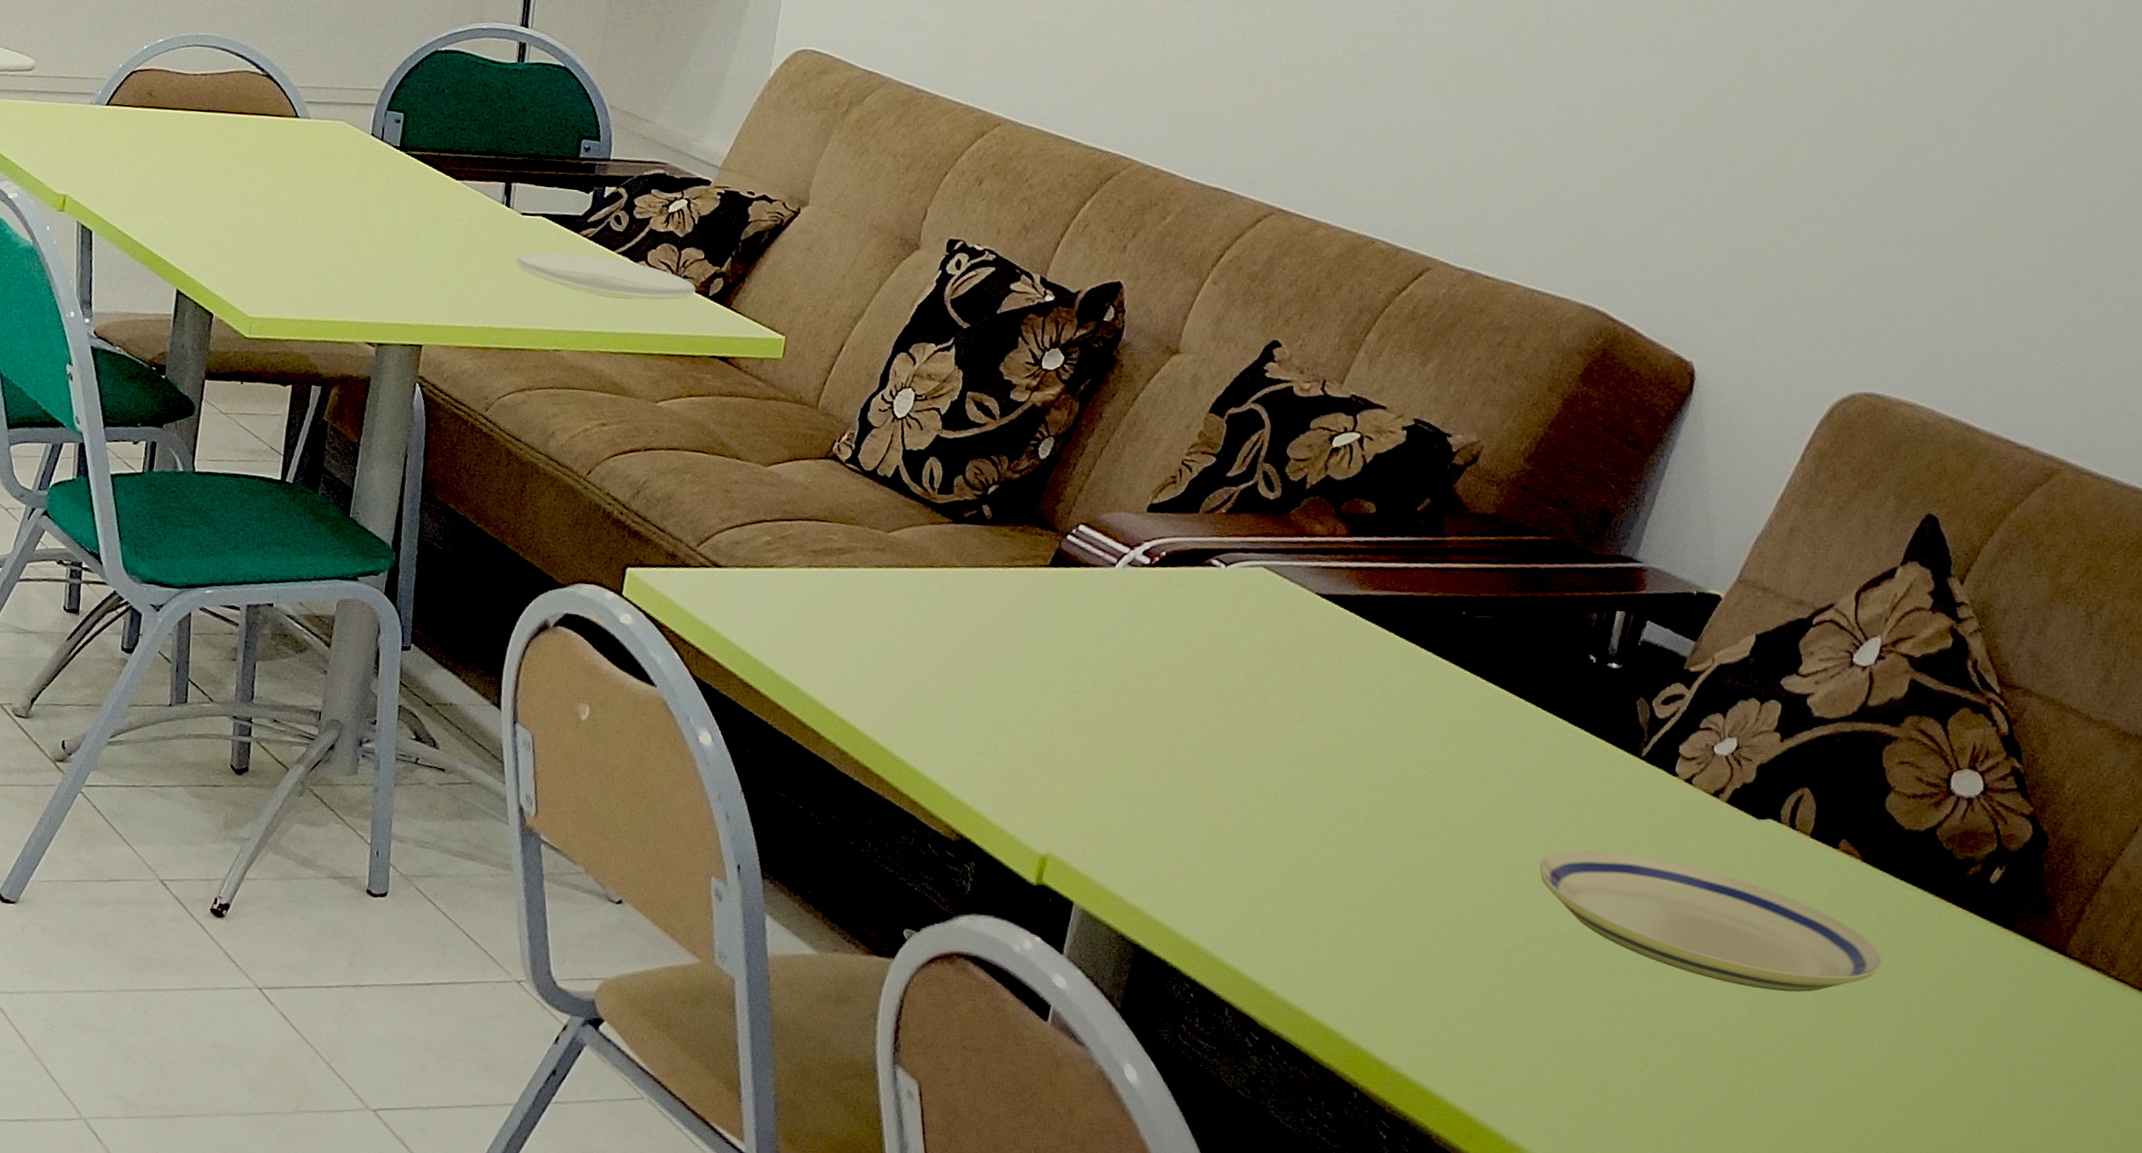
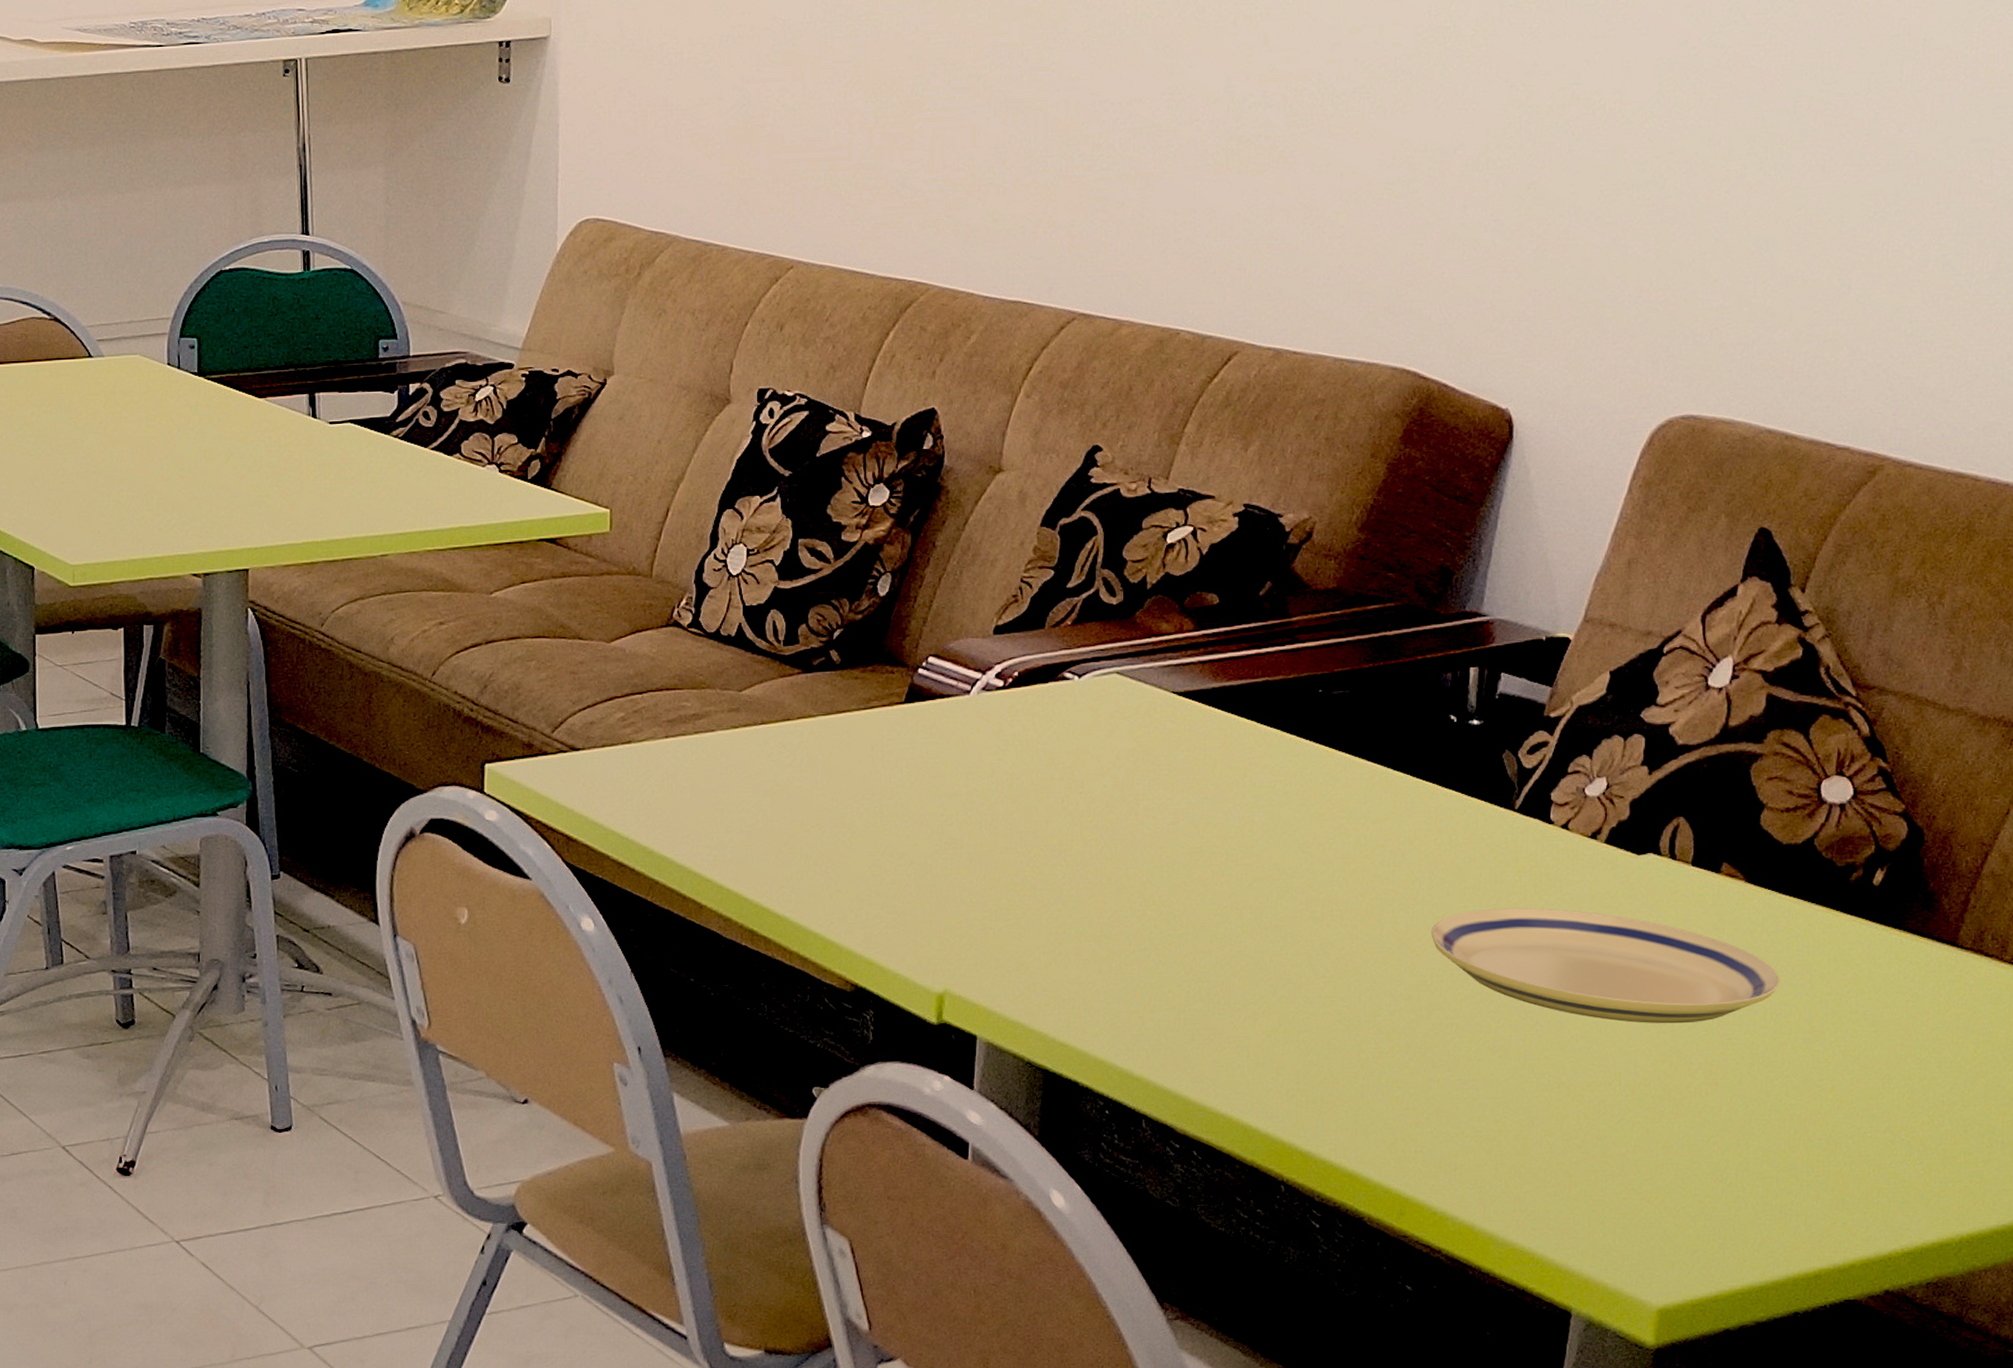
plate: present [516,251,696,301] -> none [330,454,514,495]

